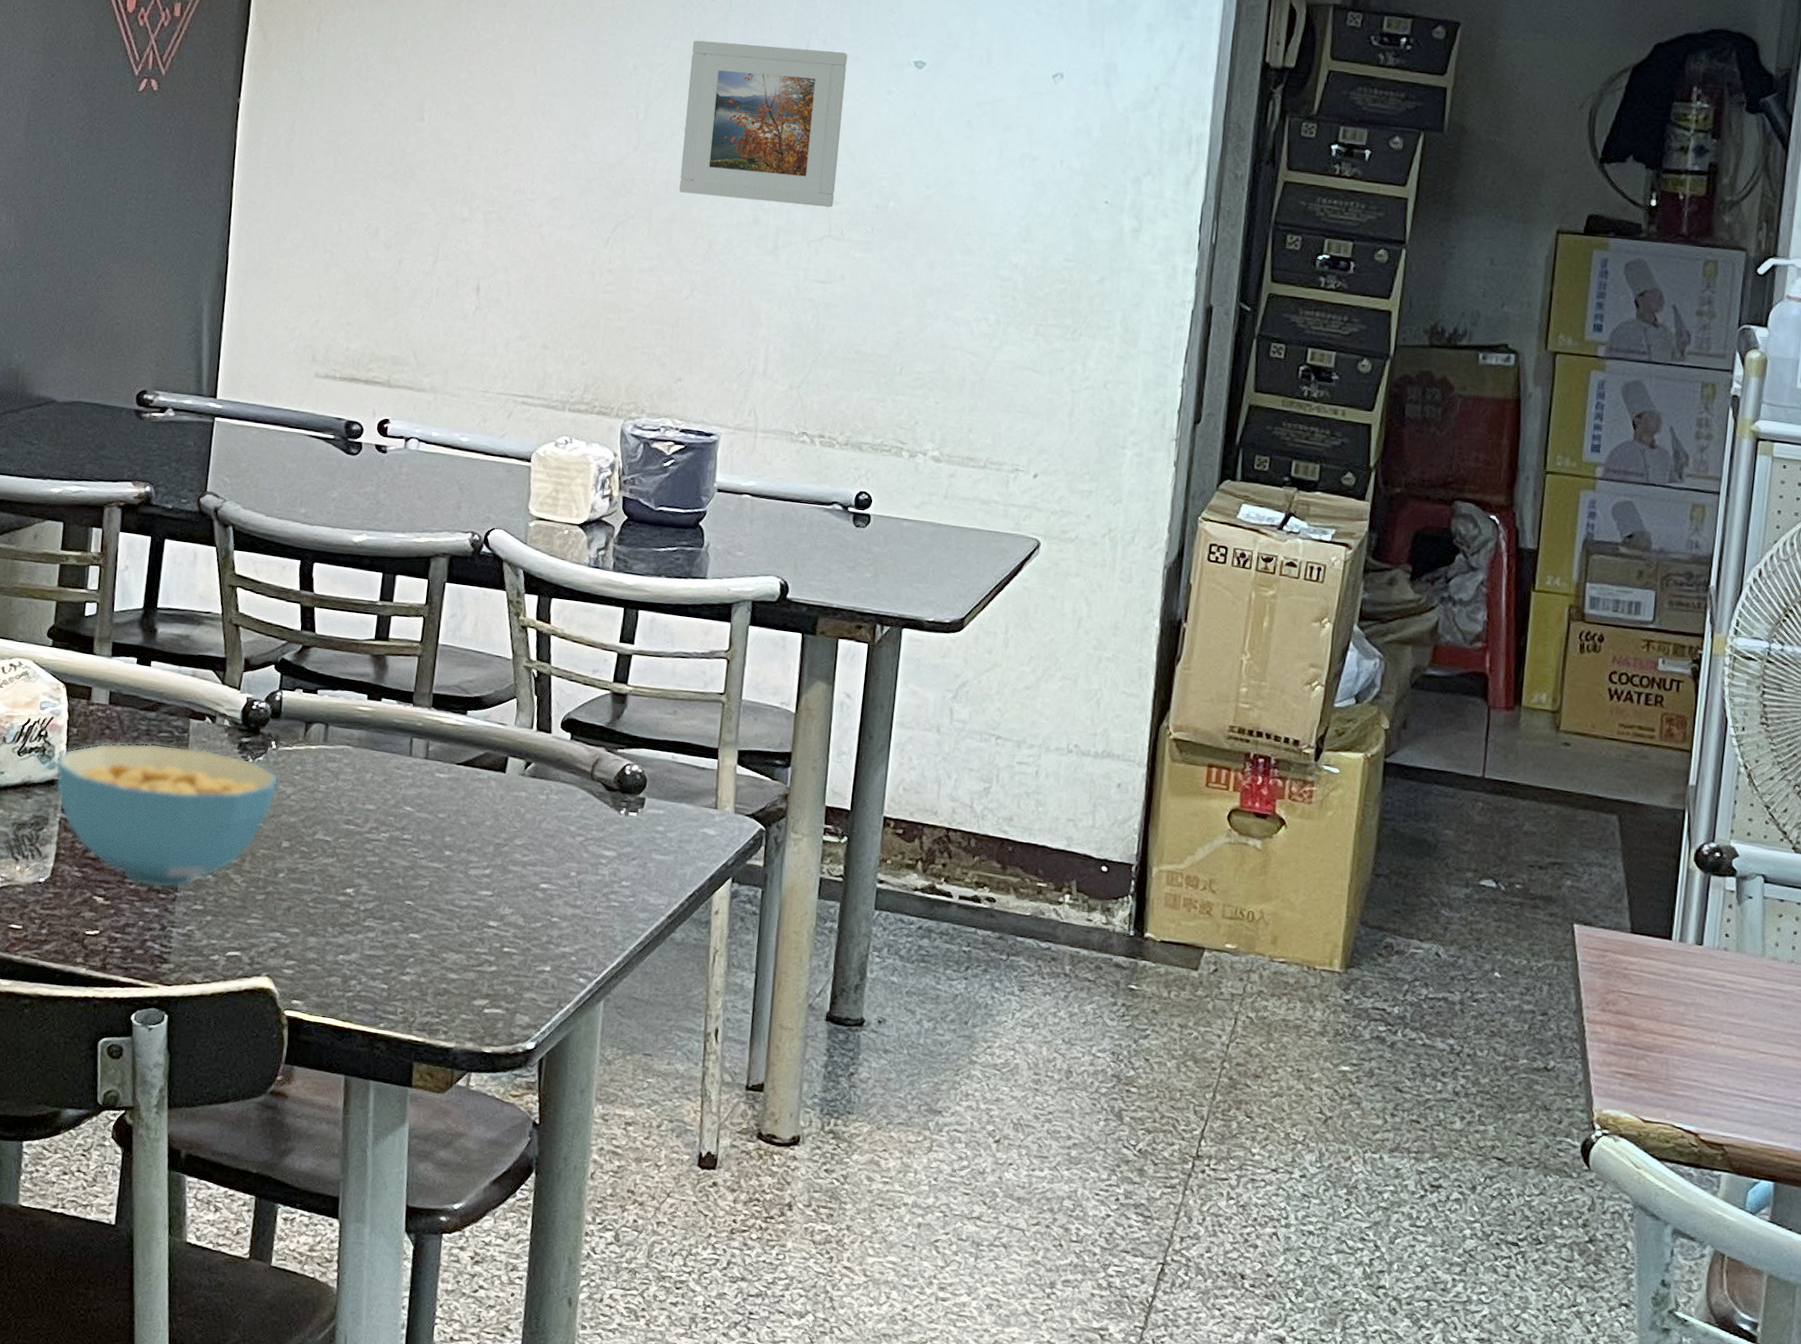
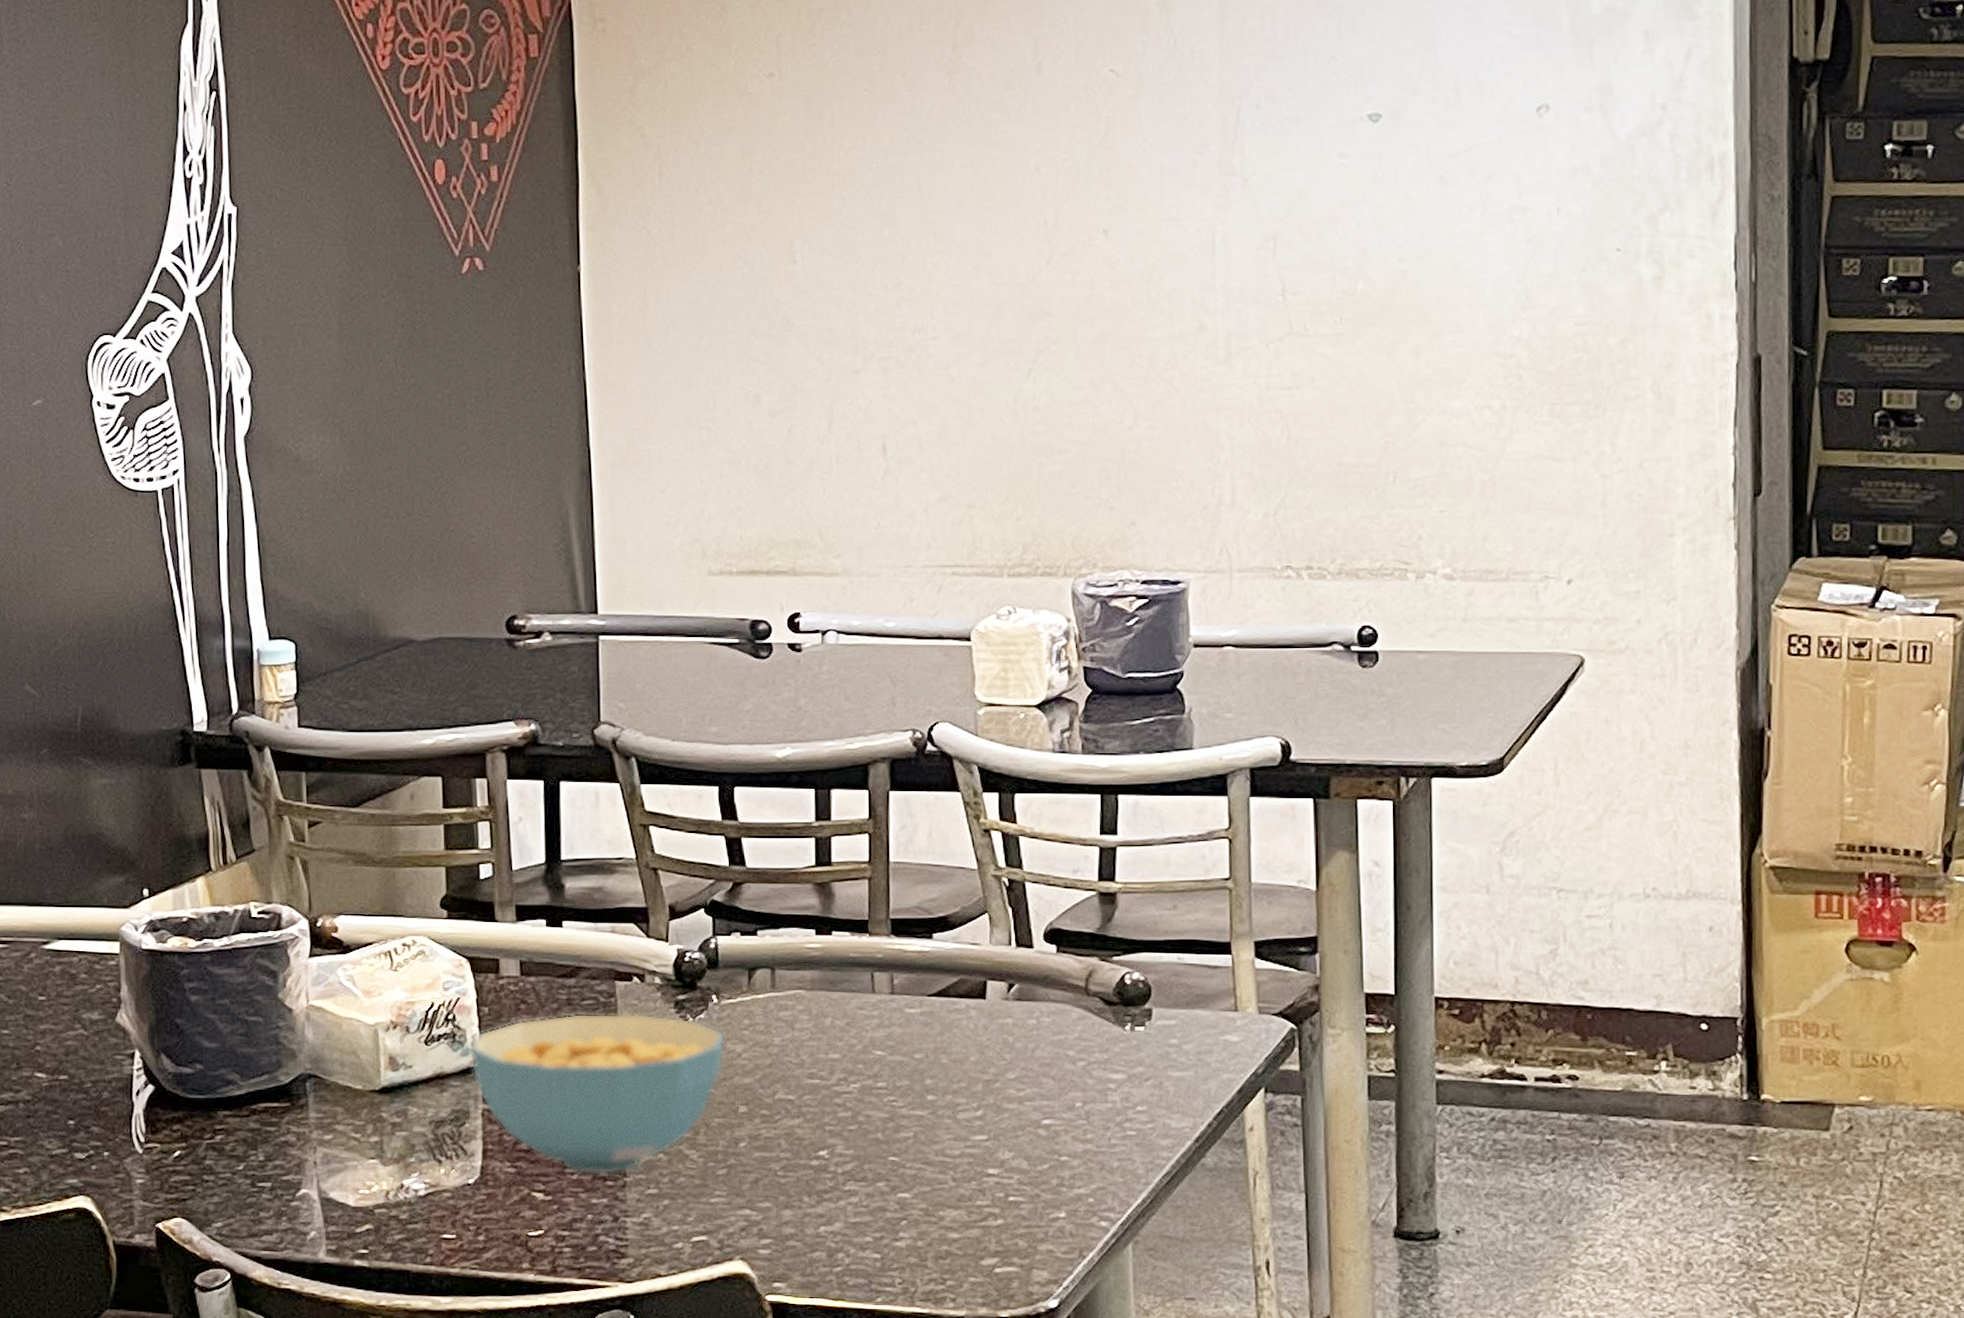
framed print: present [679,40,848,208] -> none [1101,115,1291,306]

